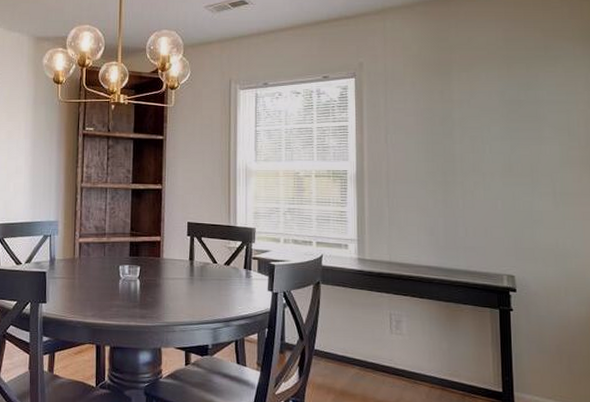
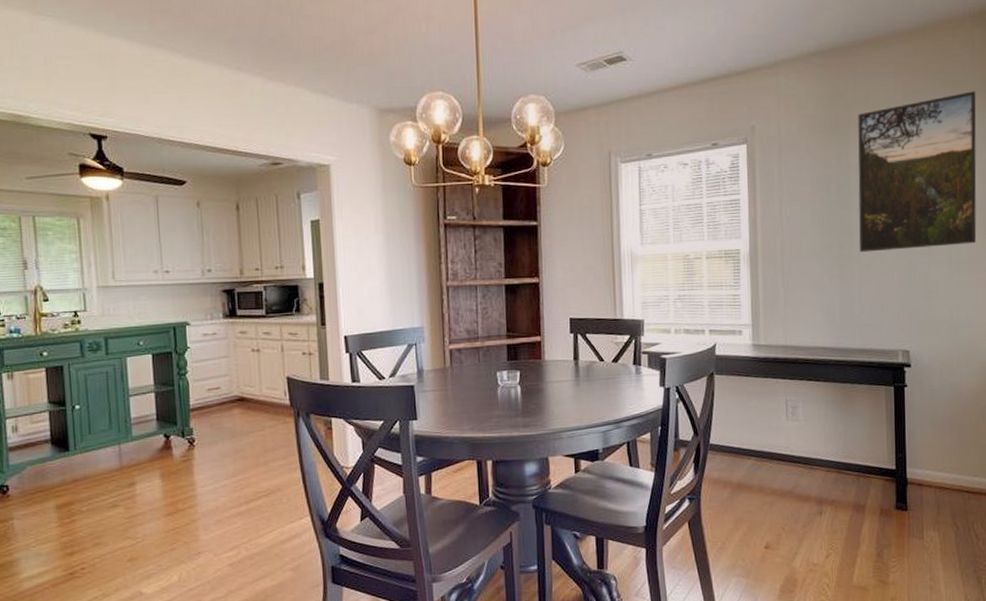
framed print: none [460,39,581,180] -> present [858,91,977,253]

